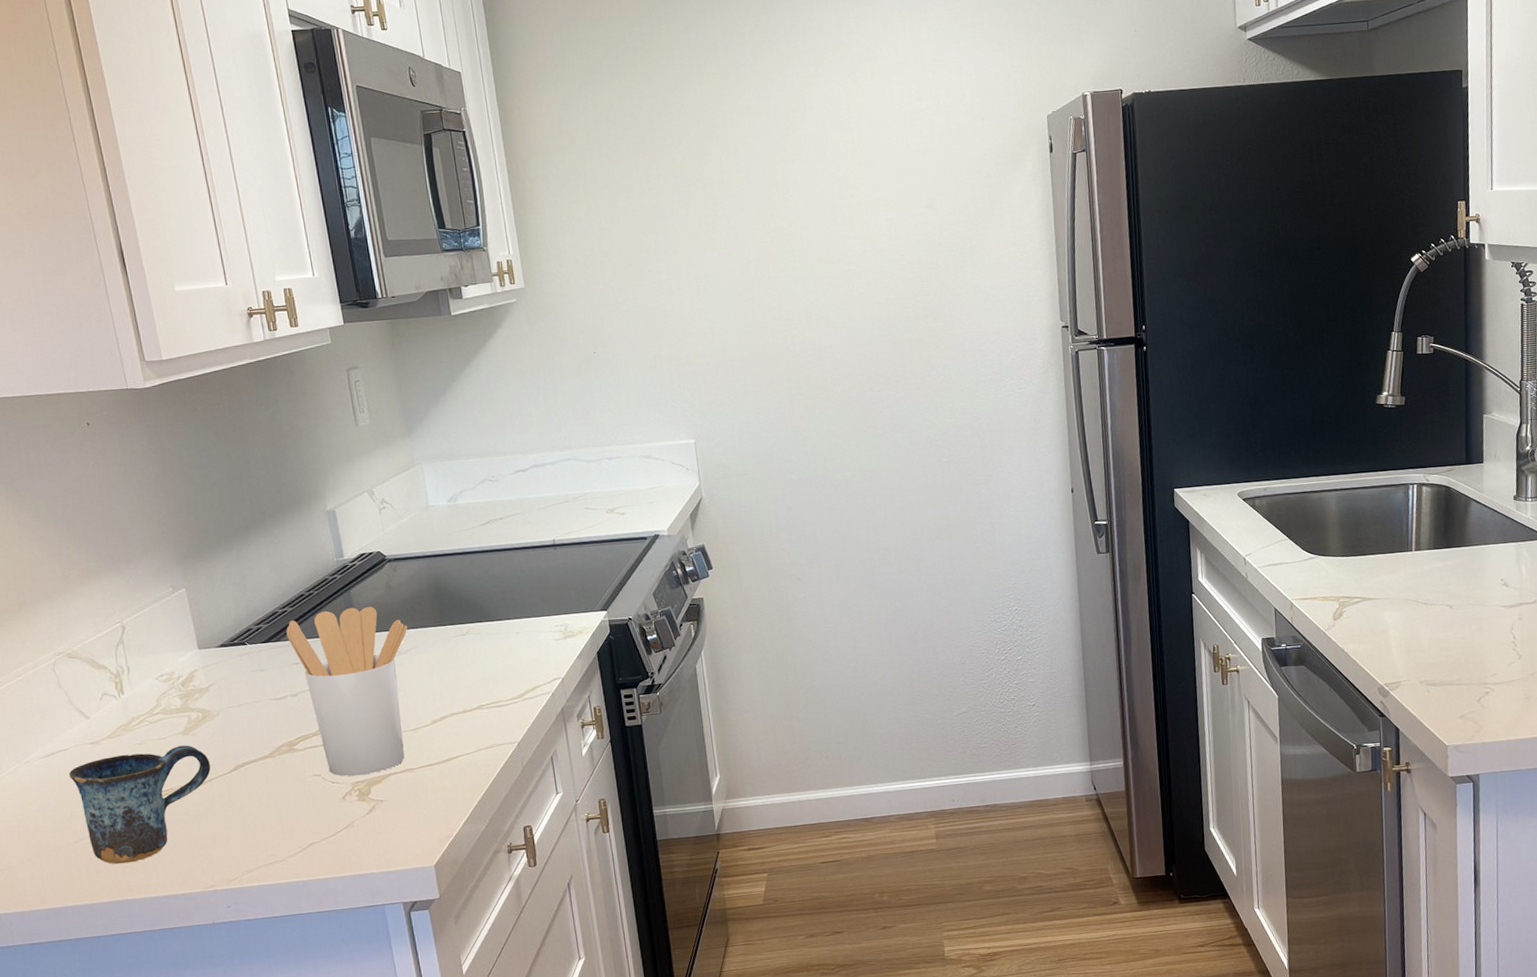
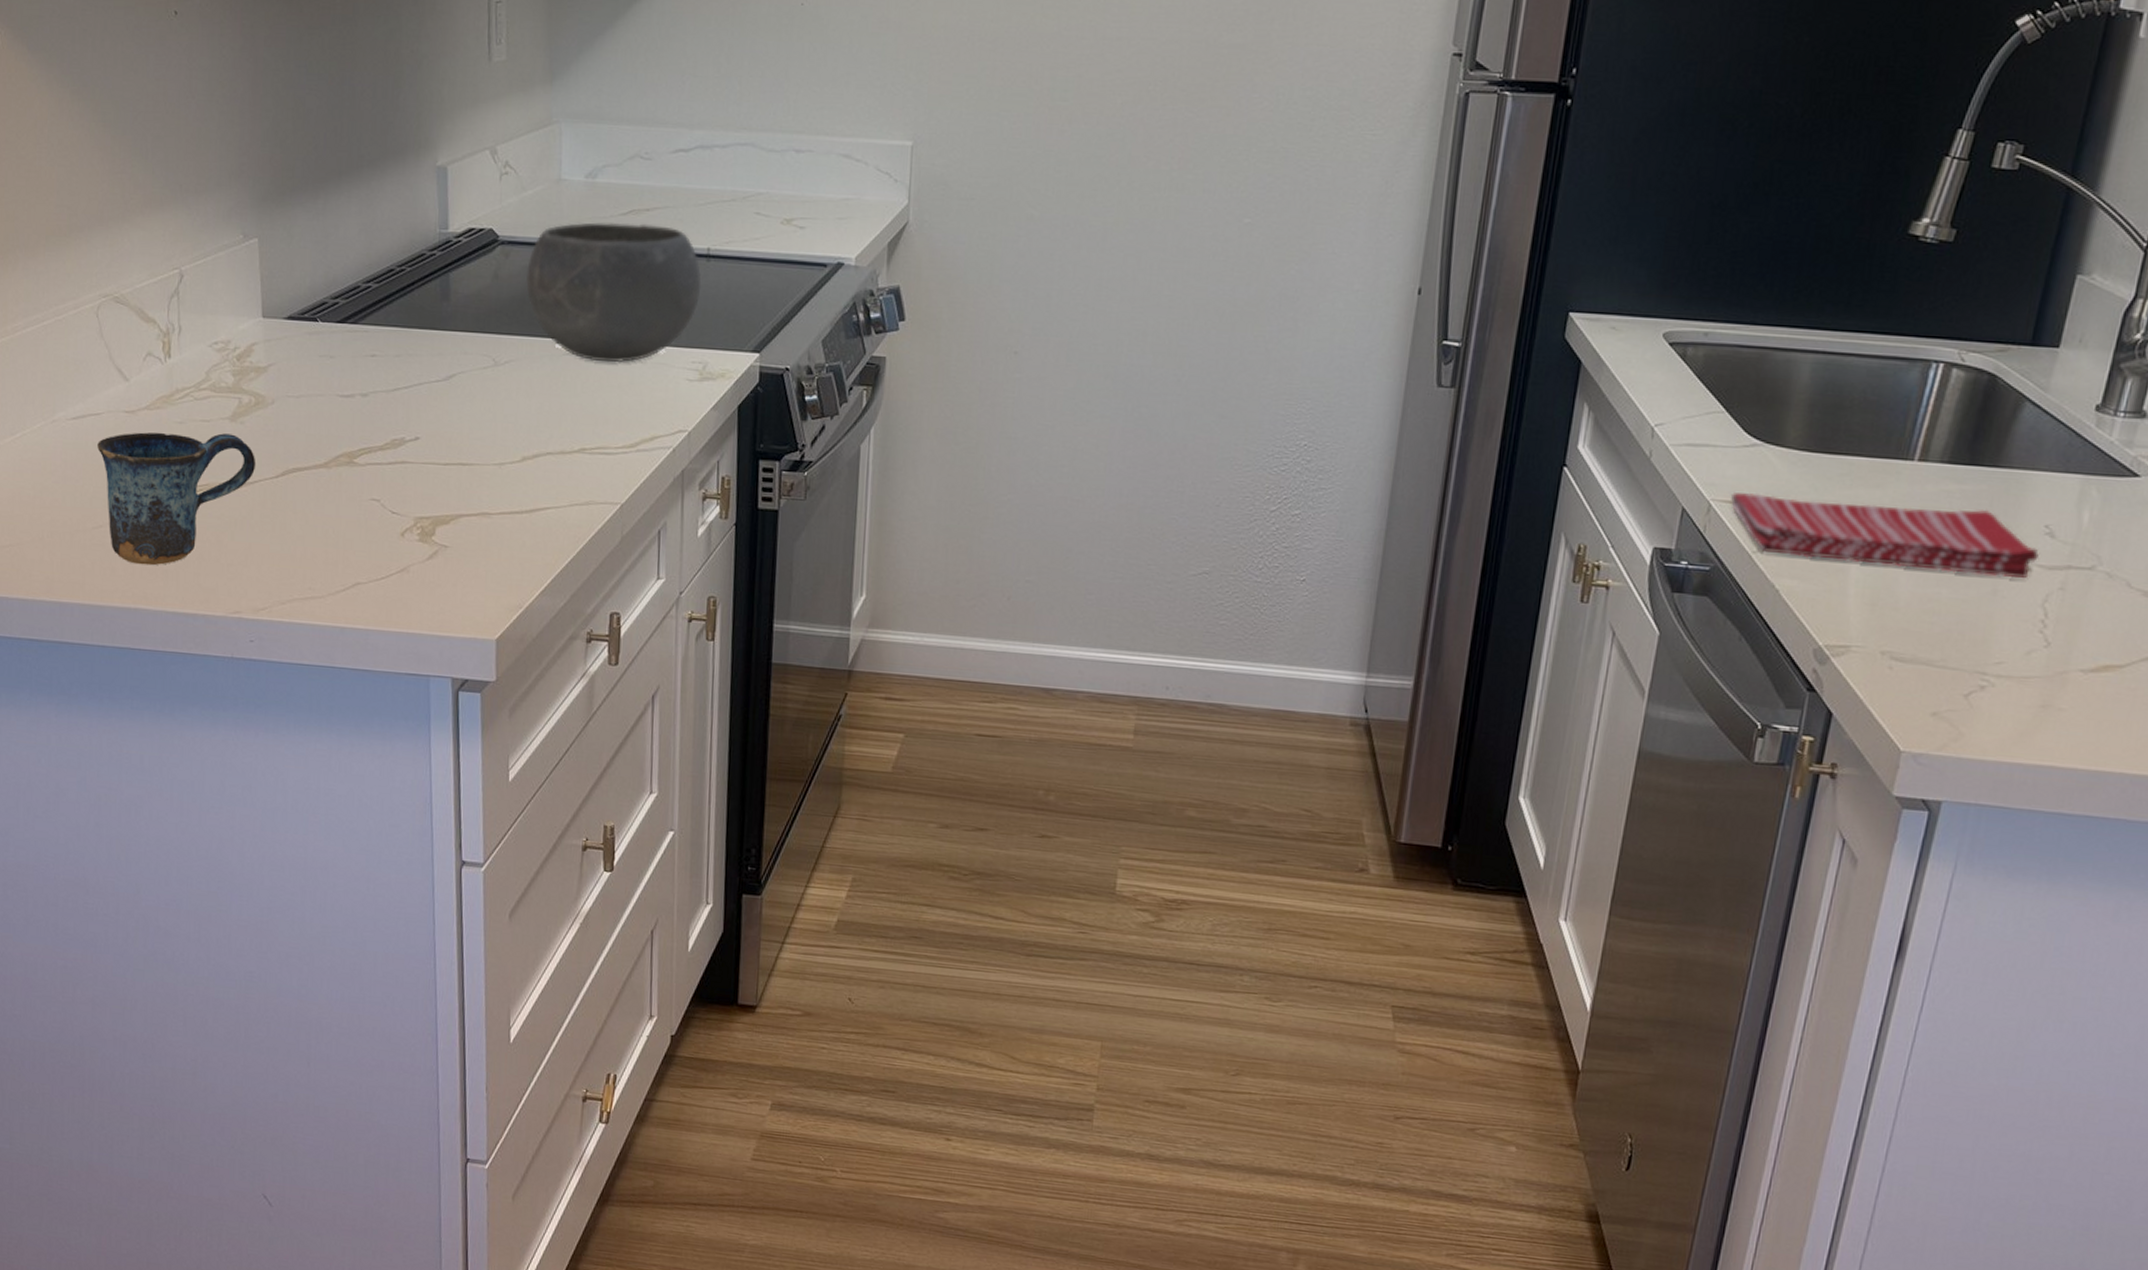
utensil holder: present [286,606,407,776] -> none [367,294,510,510]
bowl: none [412,528,554,639] -> present [525,222,702,363]
dish towel: none [1304,575,1502,629] -> present [1730,492,2039,578]

